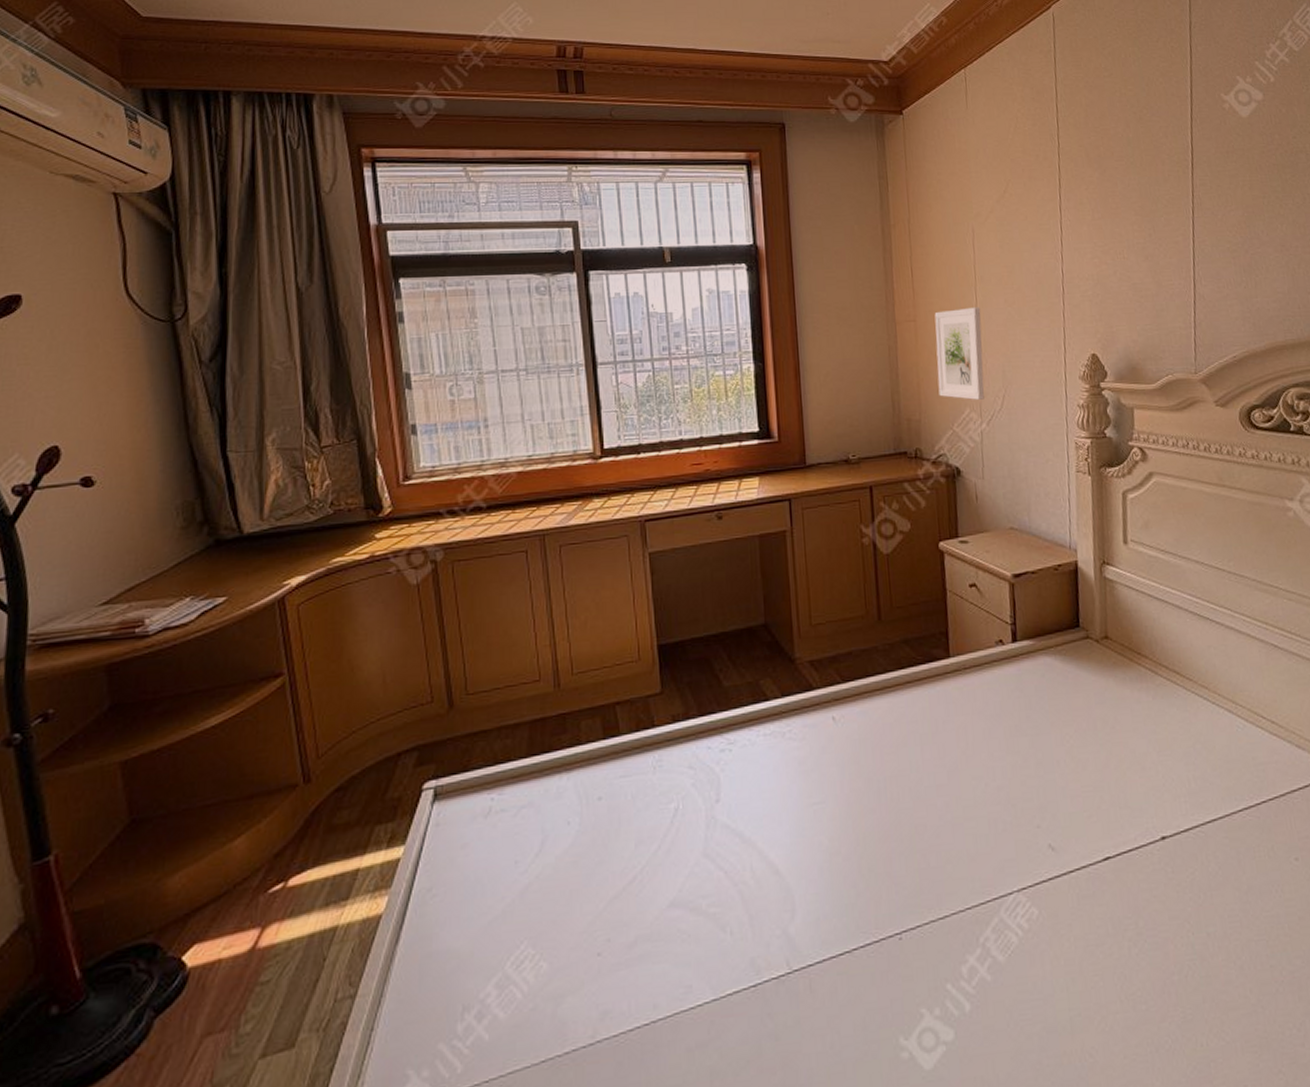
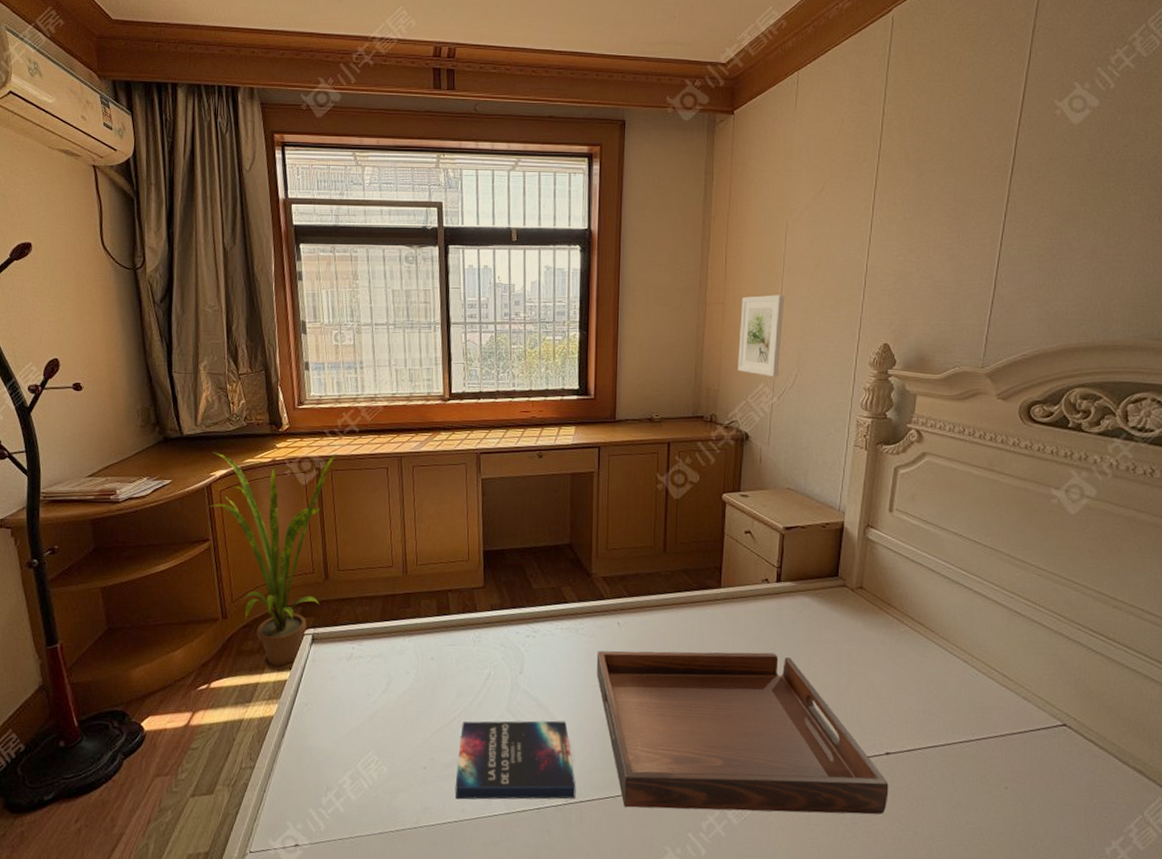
house plant: none [282,537,460,849] -> present [209,452,338,672]
hardback book: none [642,858,802,992] -> present [455,720,576,800]
serving tray: none [810,731,1172,964] -> present [596,650,889,814]

